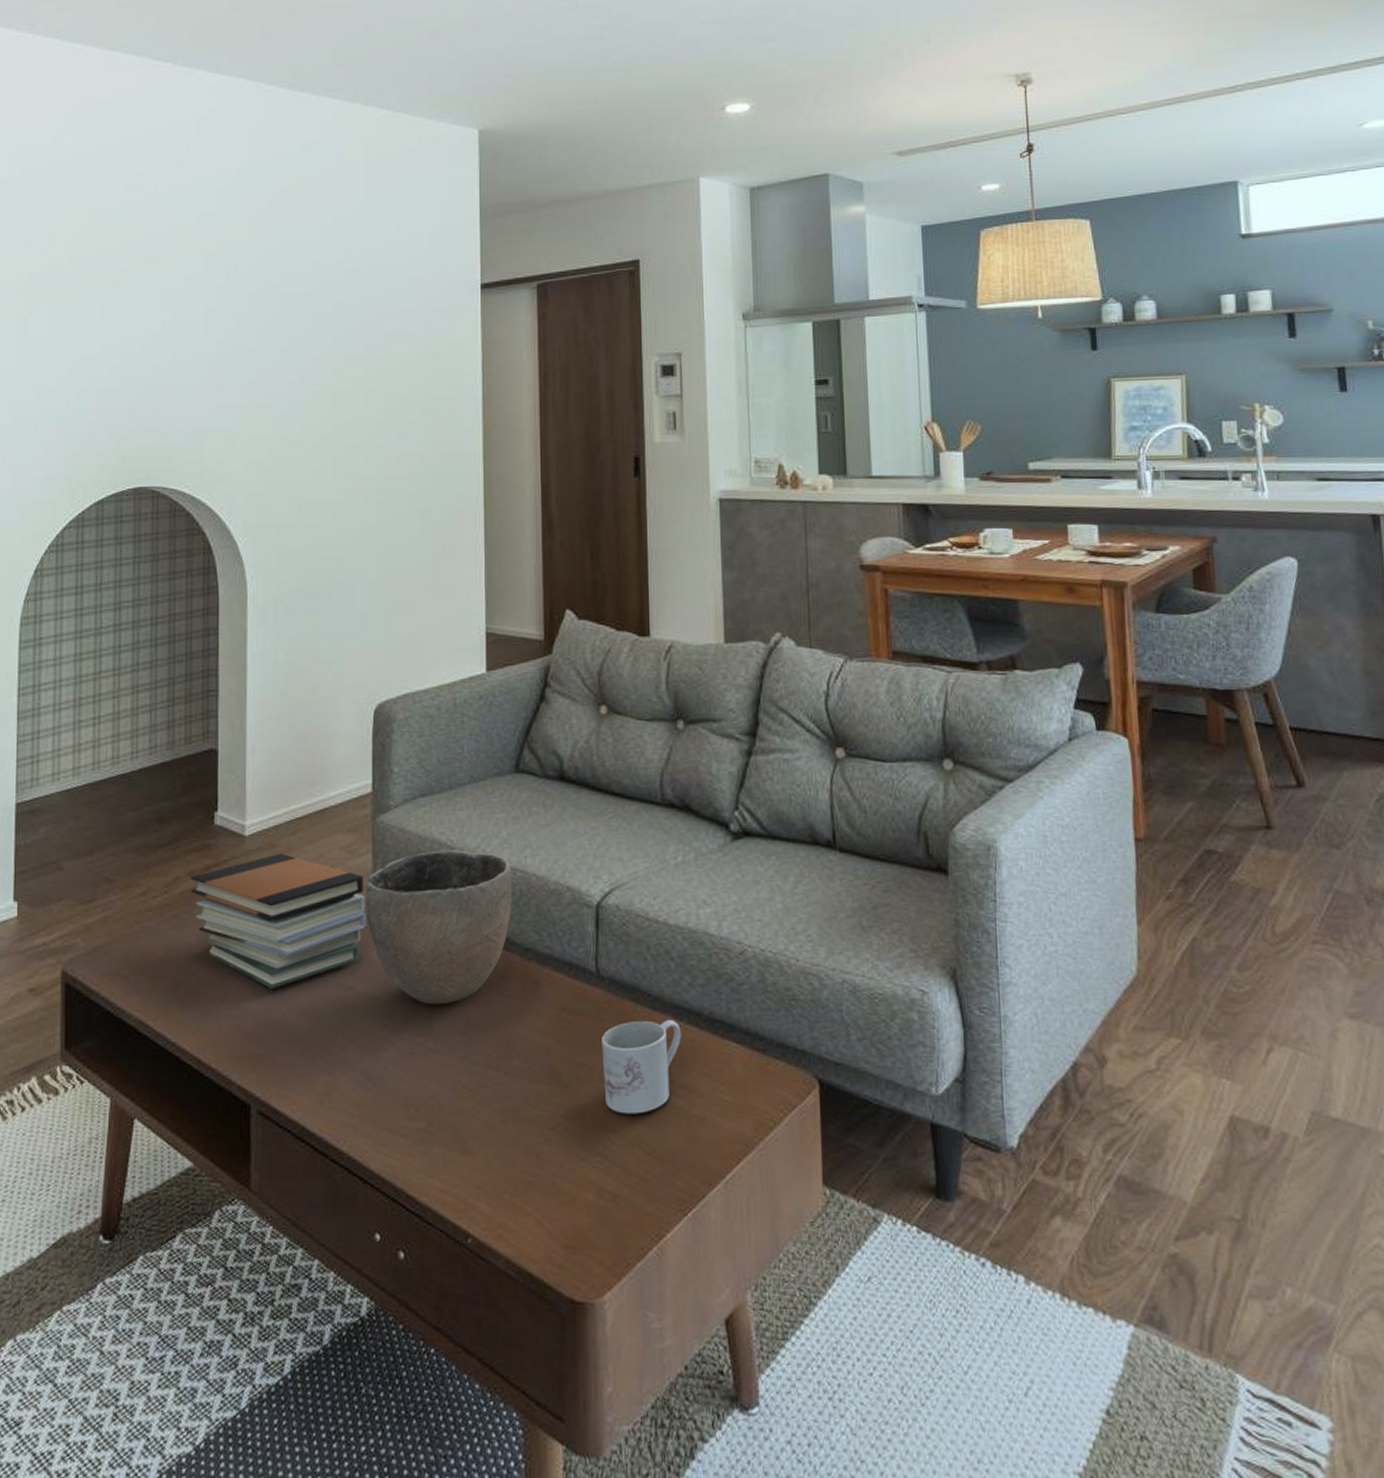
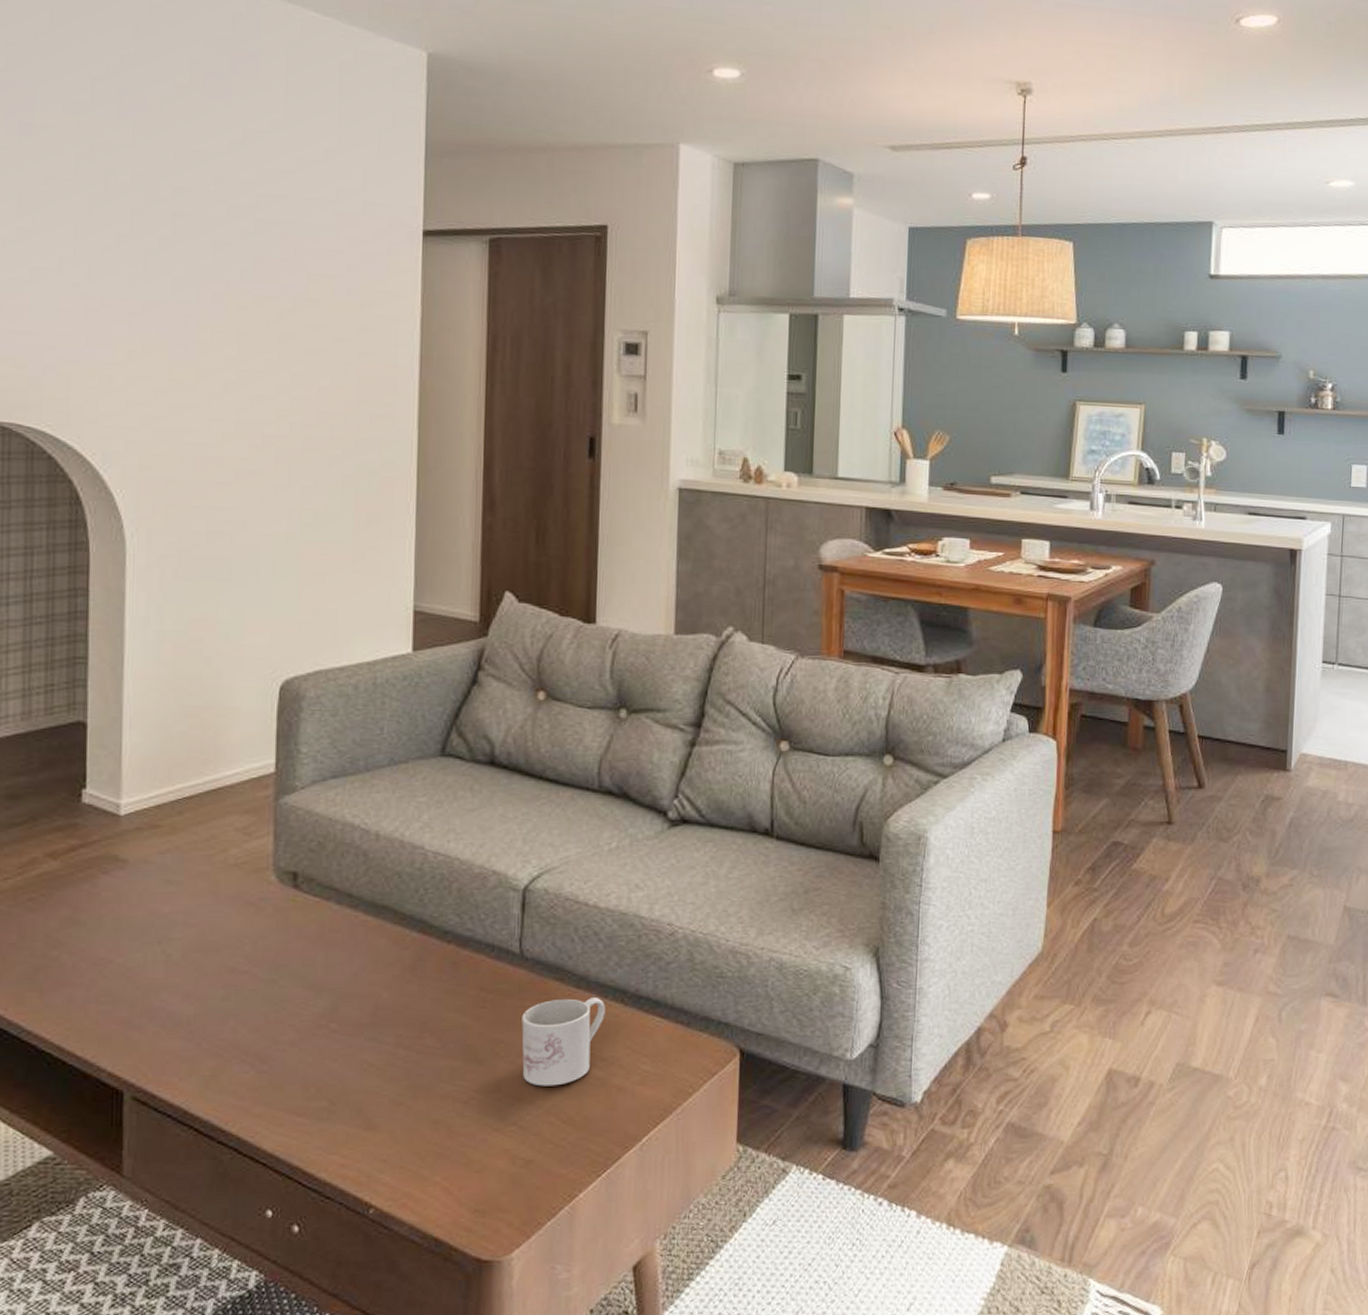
book stack: present [190,853,367,988] -> none [51,834,265,974]
bowl: present [365,850,512,1005] -> none [263,833,433,987]

